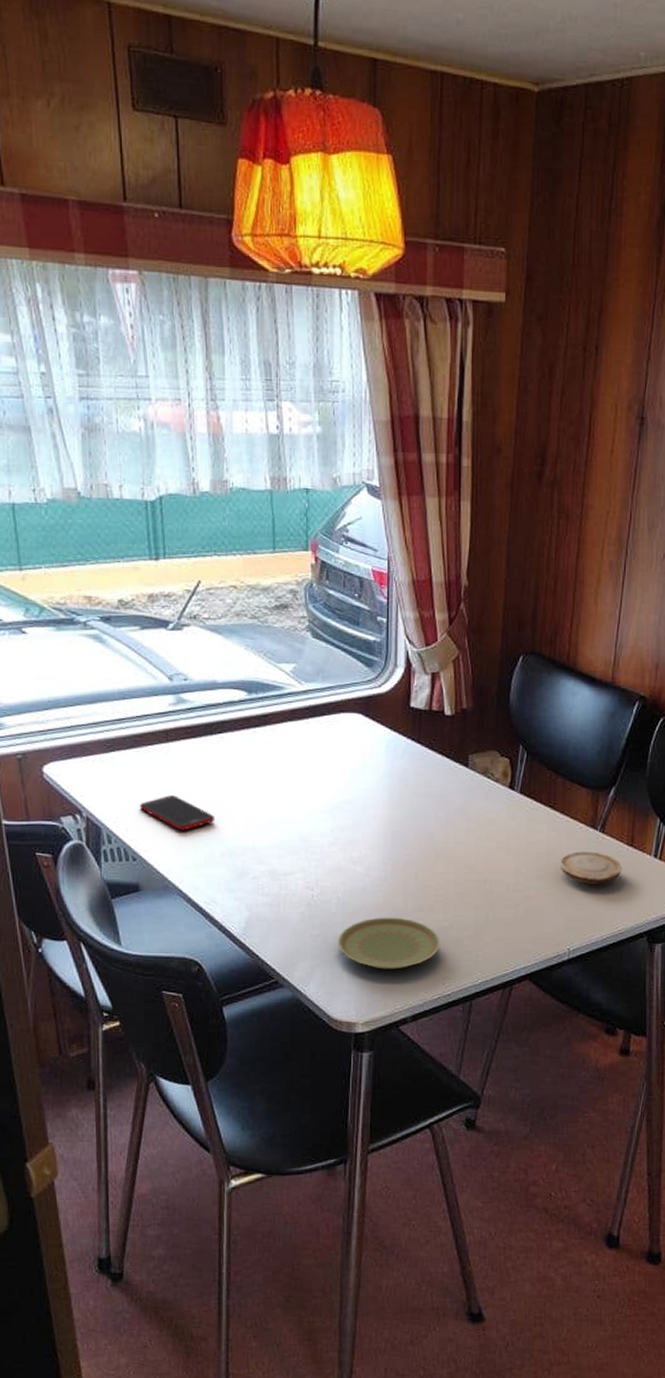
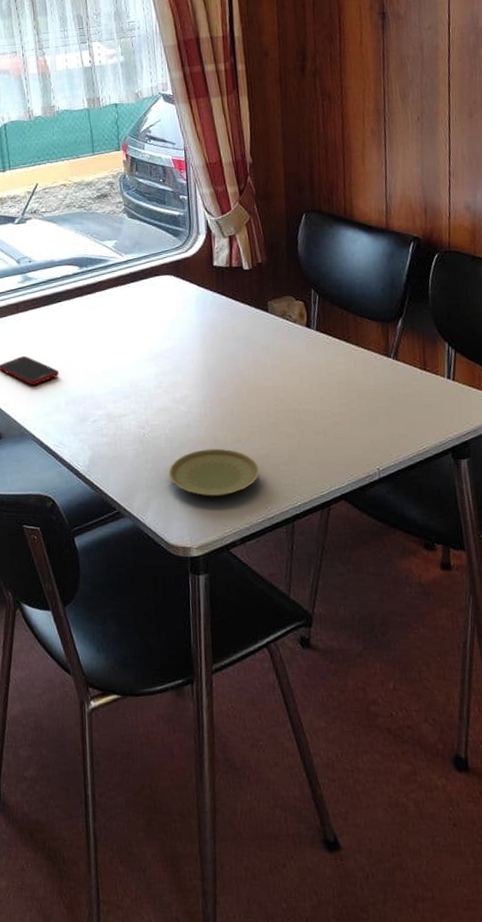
wood slice: present [559,851,623,884] -> none [359,377,420,407]

